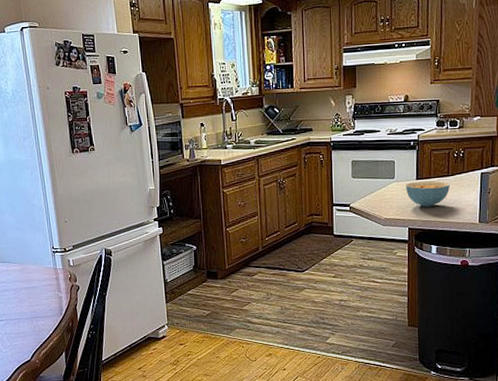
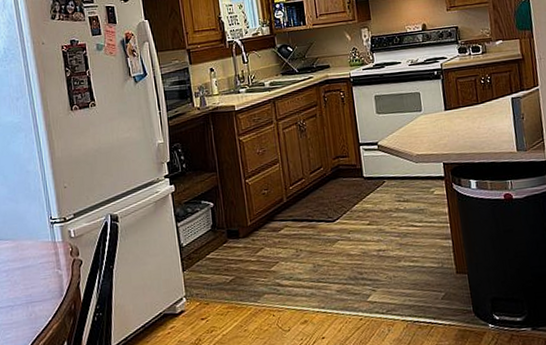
cereal bowl: present [406,180,450,207] -> none [435,110,481,140]

